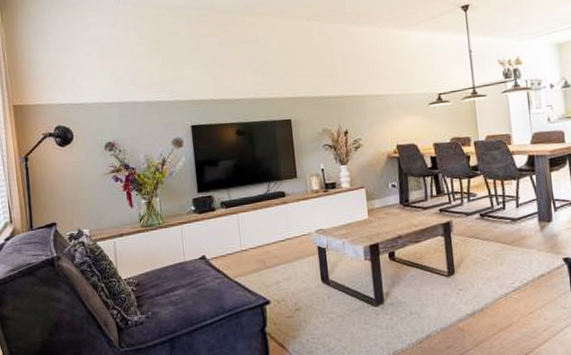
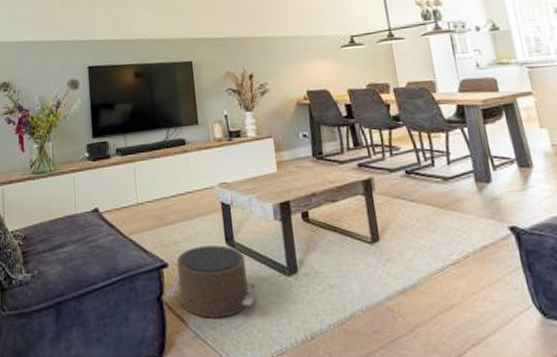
pouf: none [268,283,348,344] -> present [166,245,256,318]

